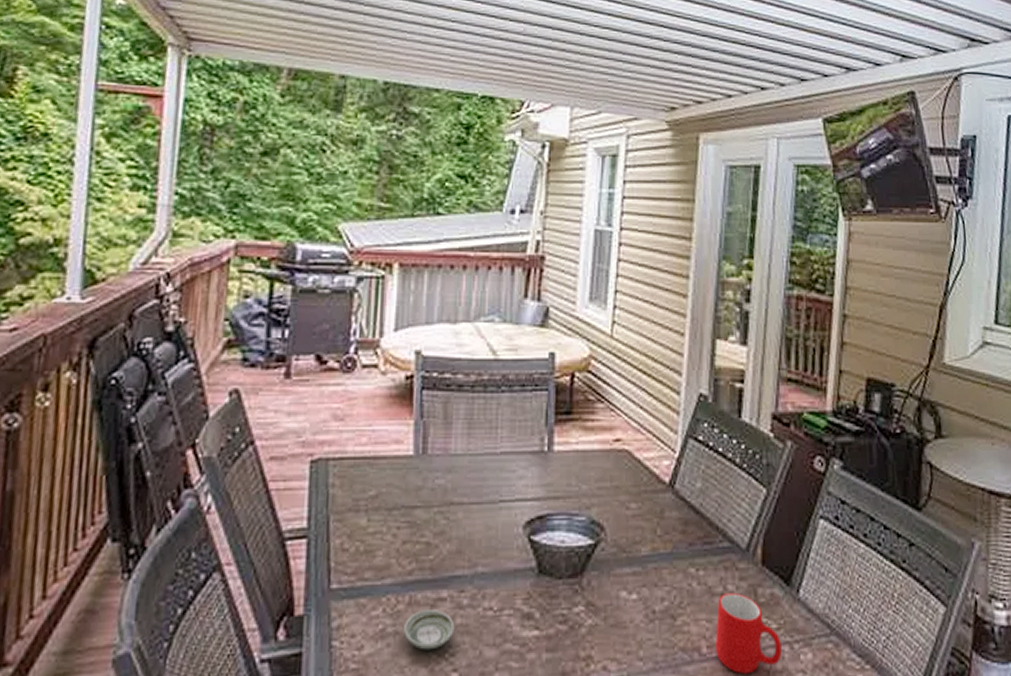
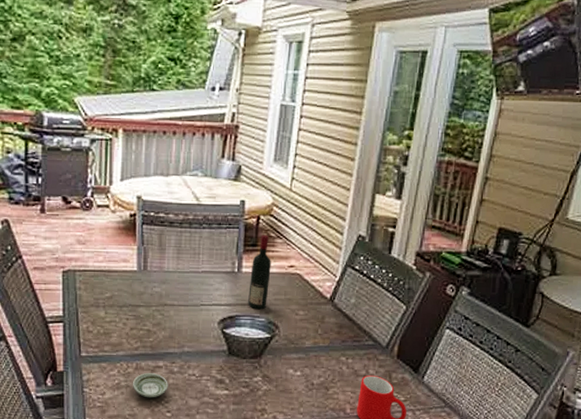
wine bottle: none [563,398,591,504] -> present [248,235,271,310]

